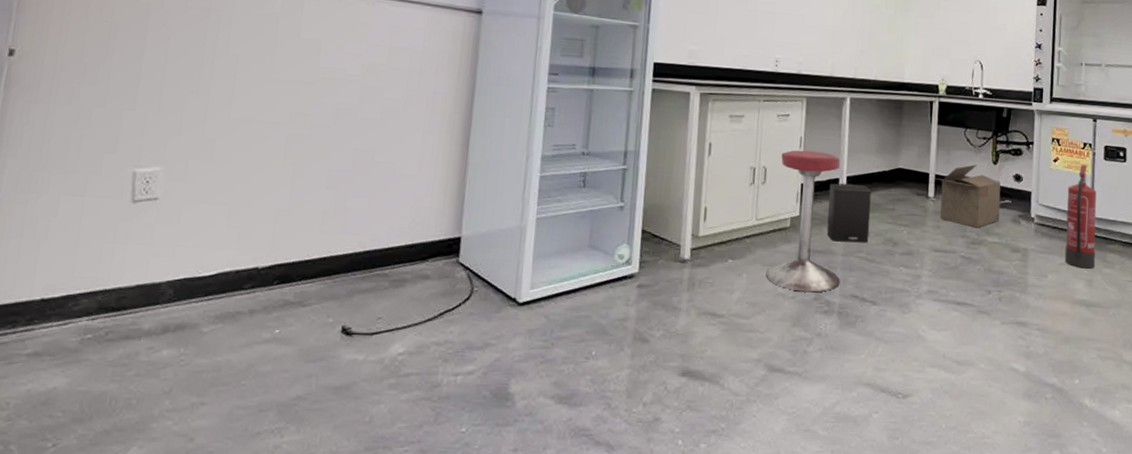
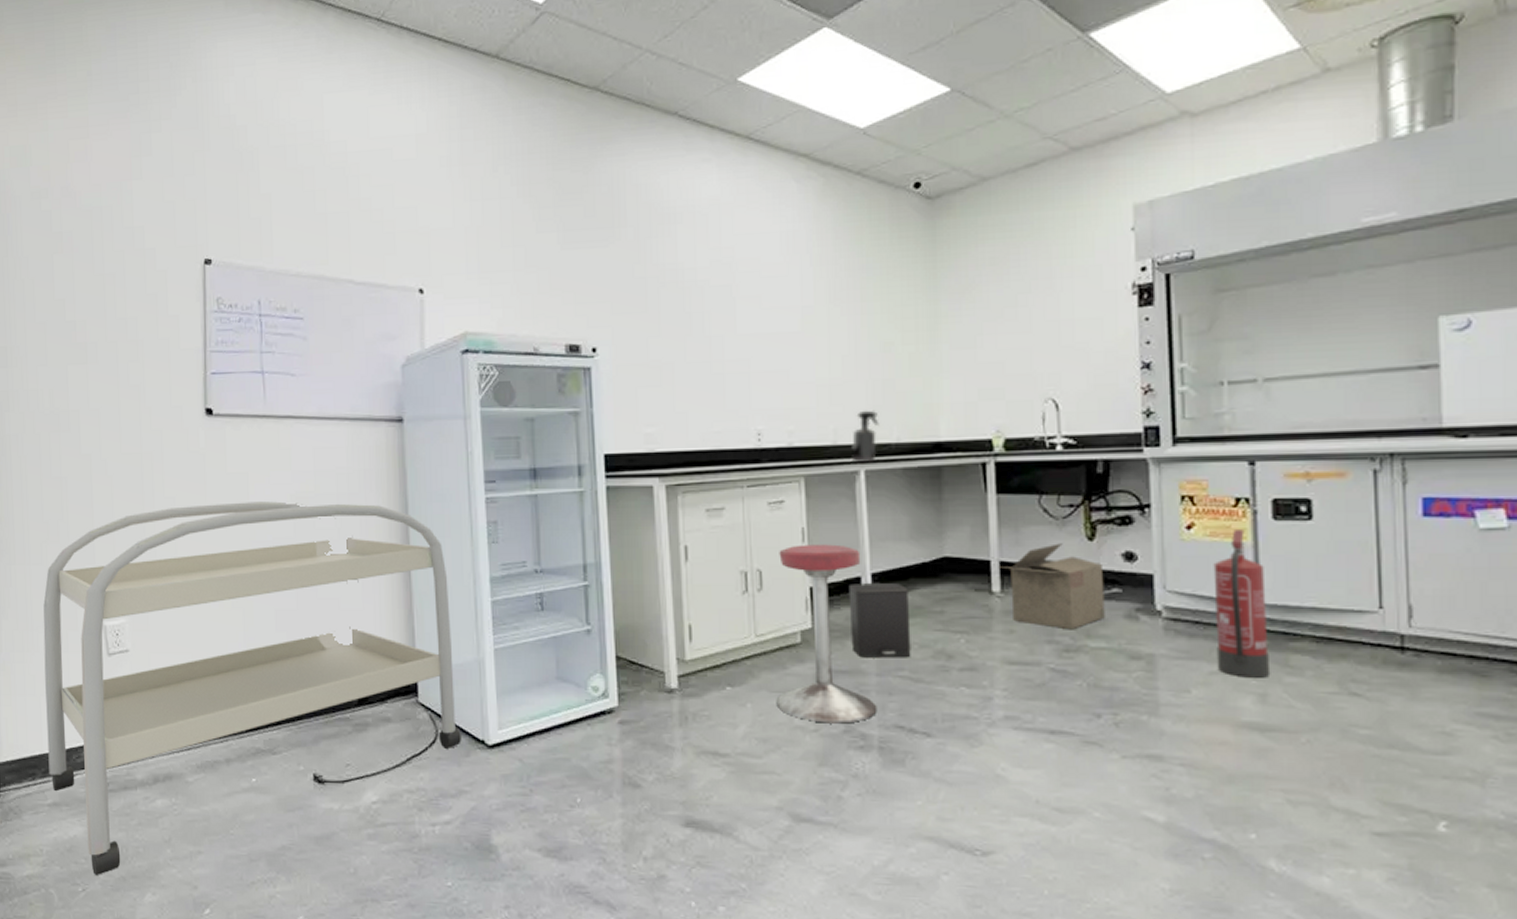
utility cart: none [35,64,503,429] -> present [43,501,461,875]
spray bottle: none [842,53,864,93] -> present [852,410,880,463]

